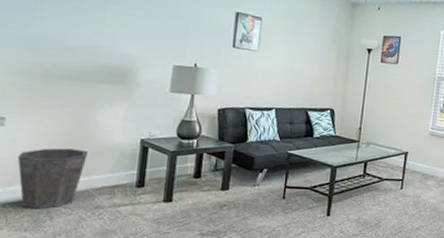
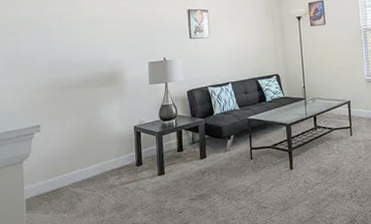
waste bin: present [18,148,89,209] -> none [52,141,99,194]

